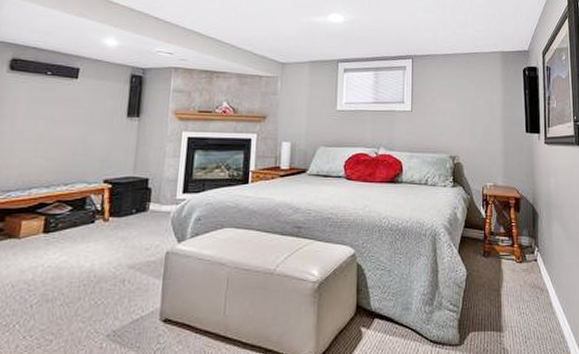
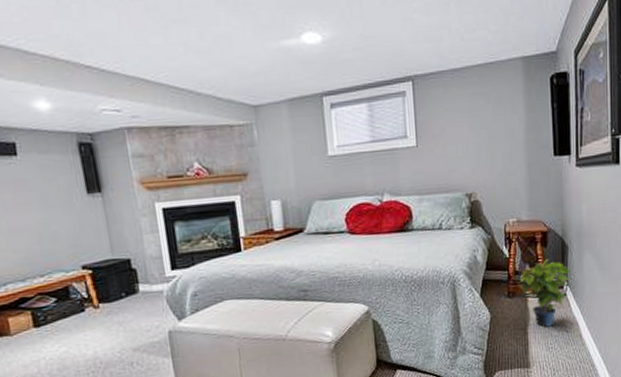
potted plant: none [493,223,541,291] -> present [518,259,570,327]

